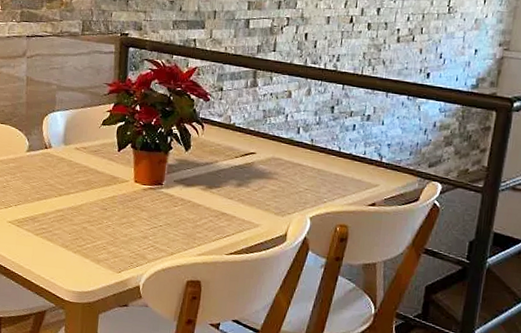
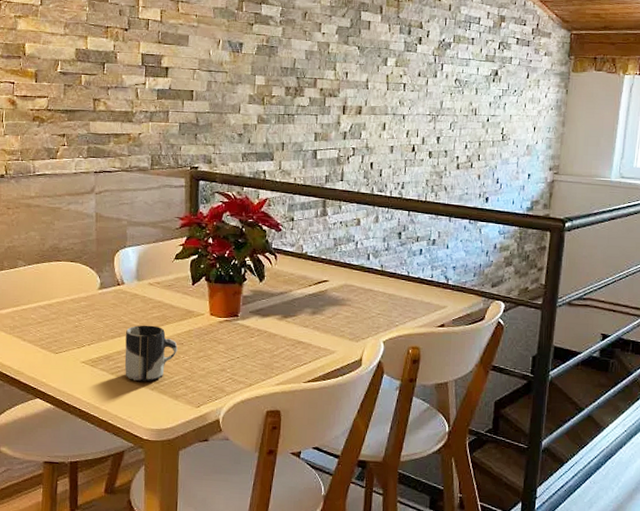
cup: none [49,188,101,245] -> present [124,325,178,382]

